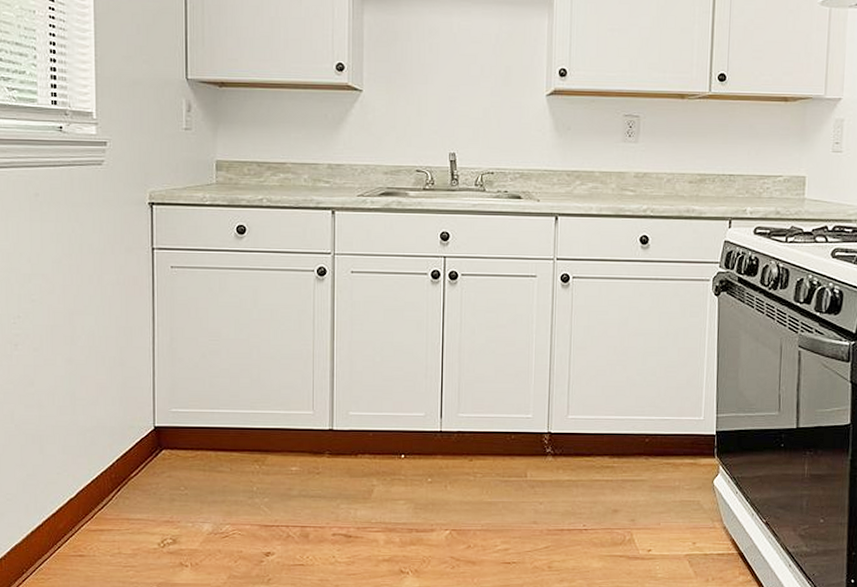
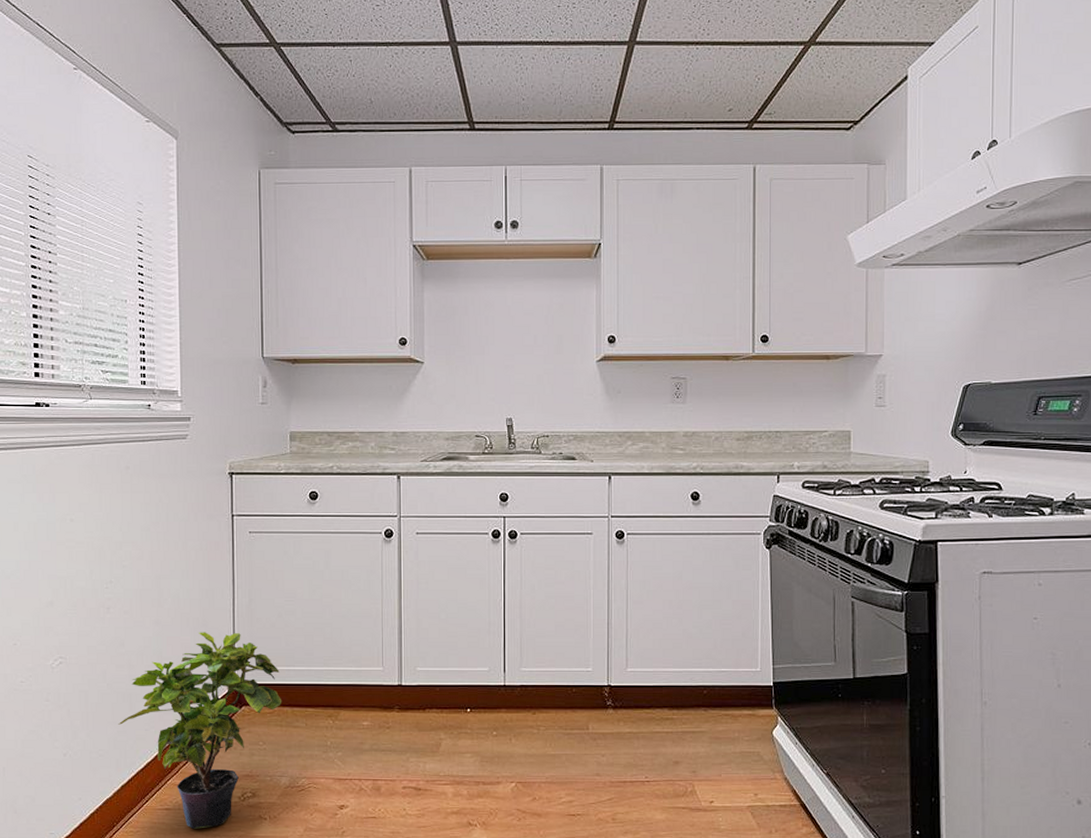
potted plant: none [27,371,206,576] -> present [118,632,282,829]

